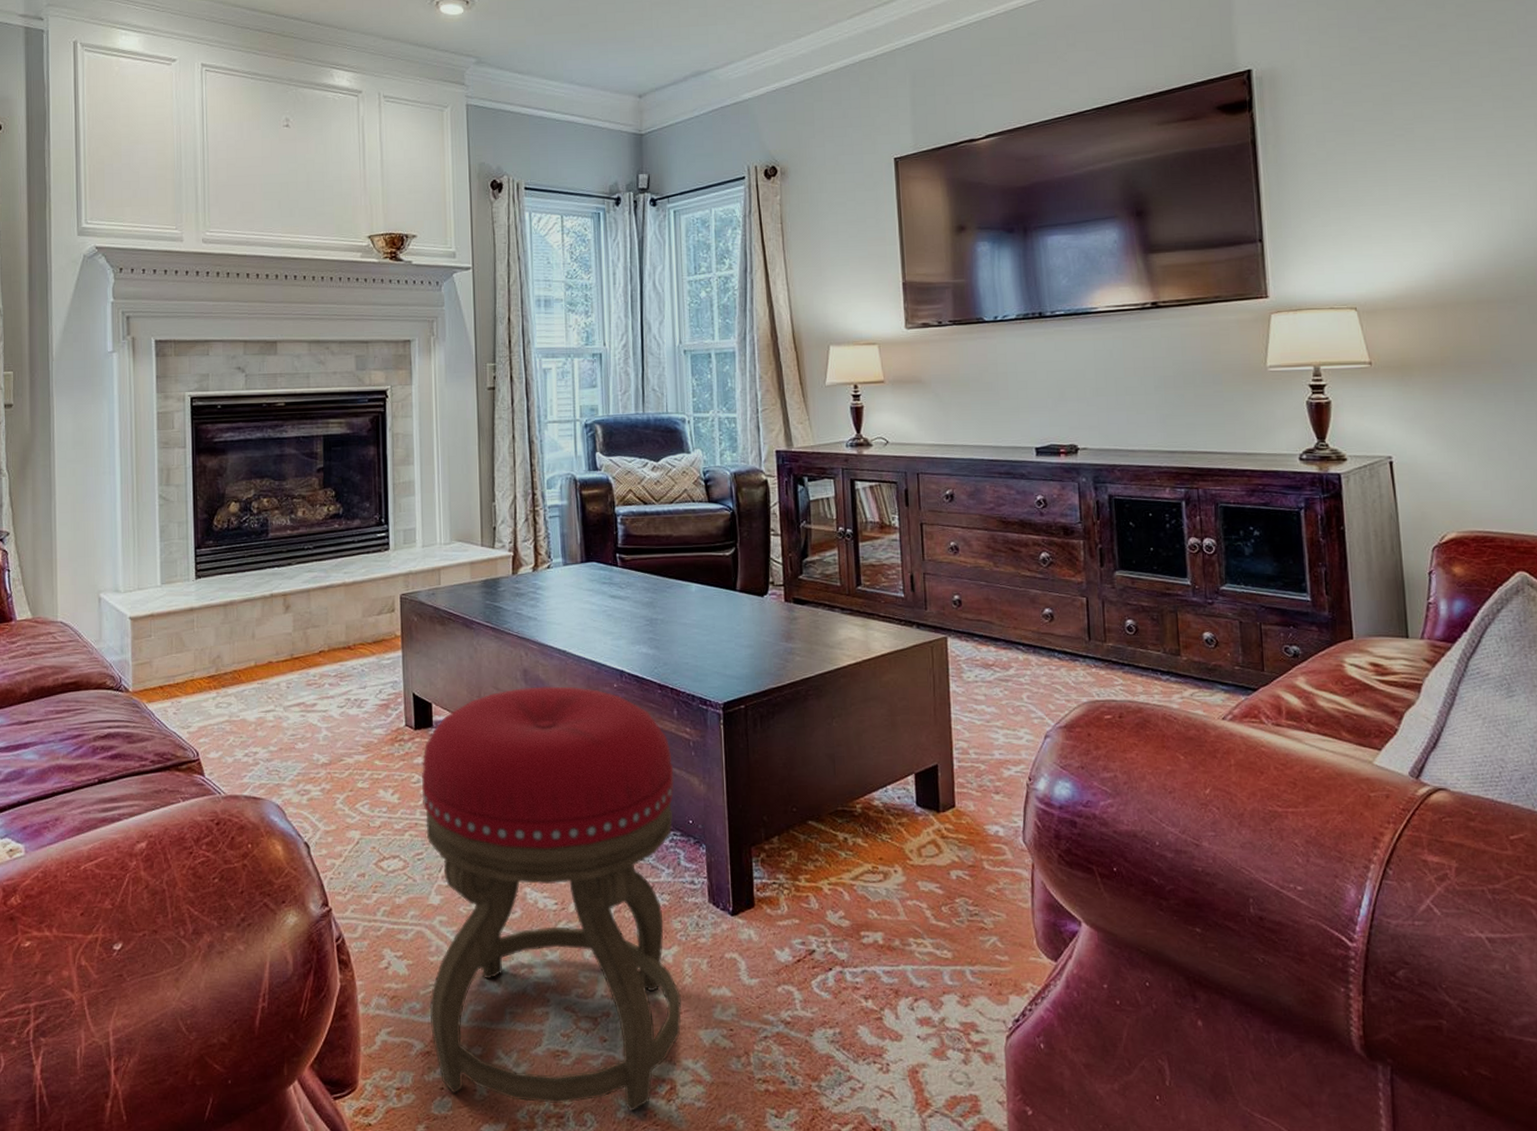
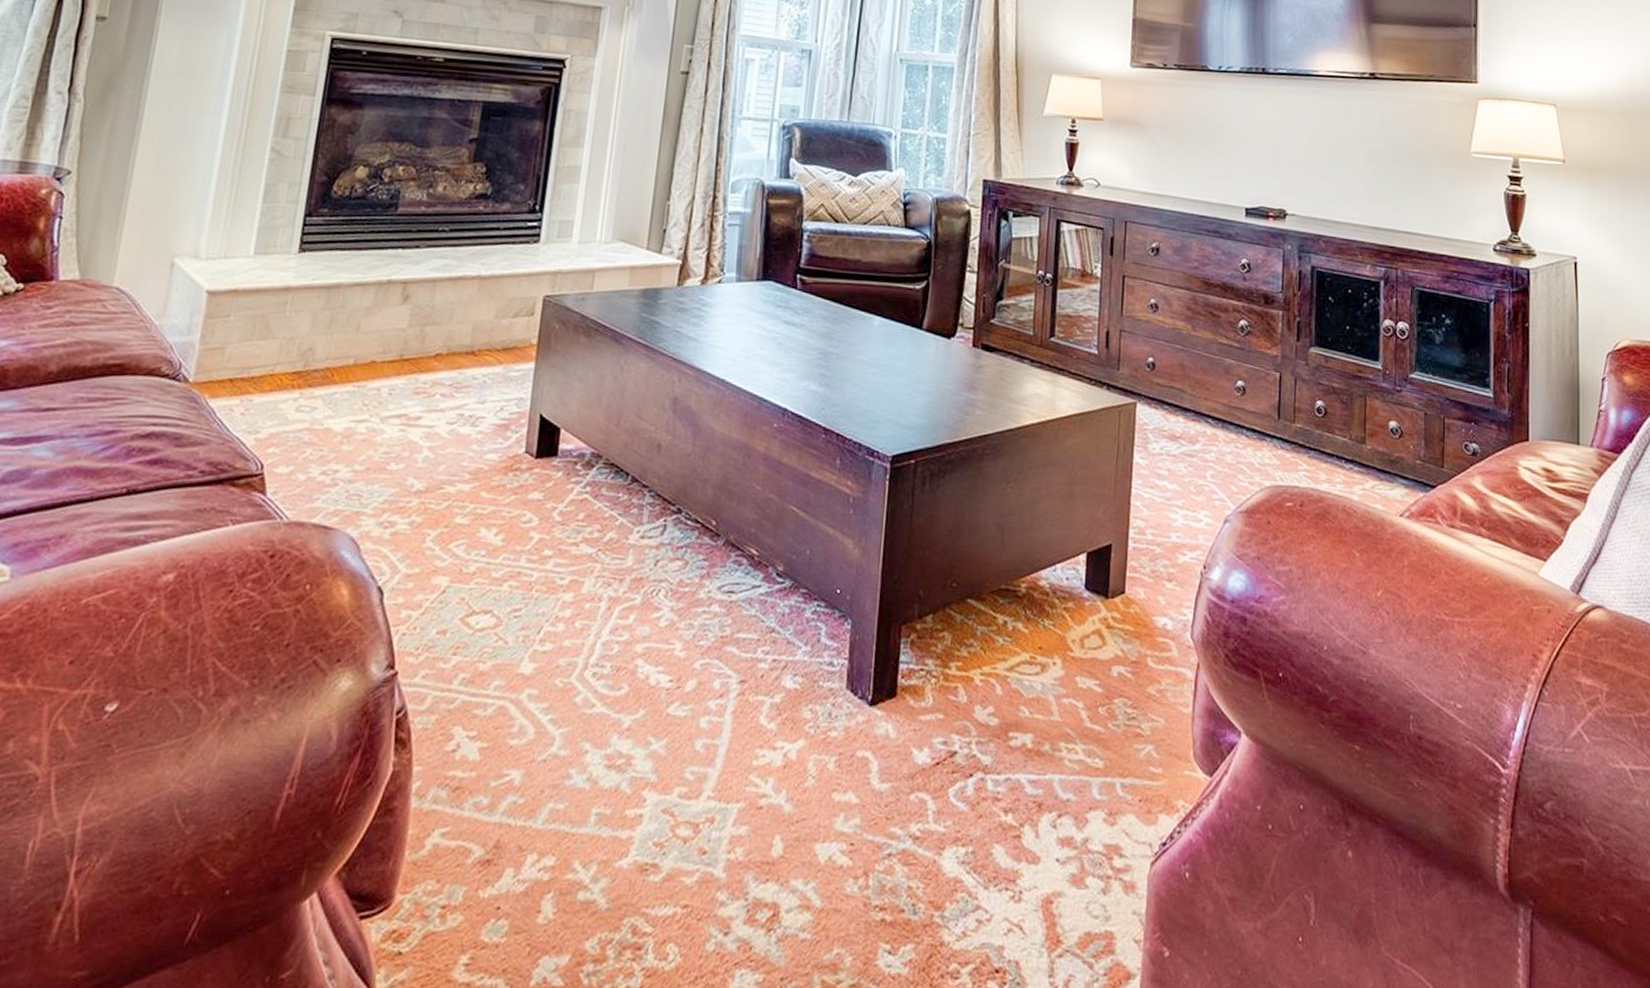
stool: present [421,686,682,1112] -> none [496,418,828,943]

